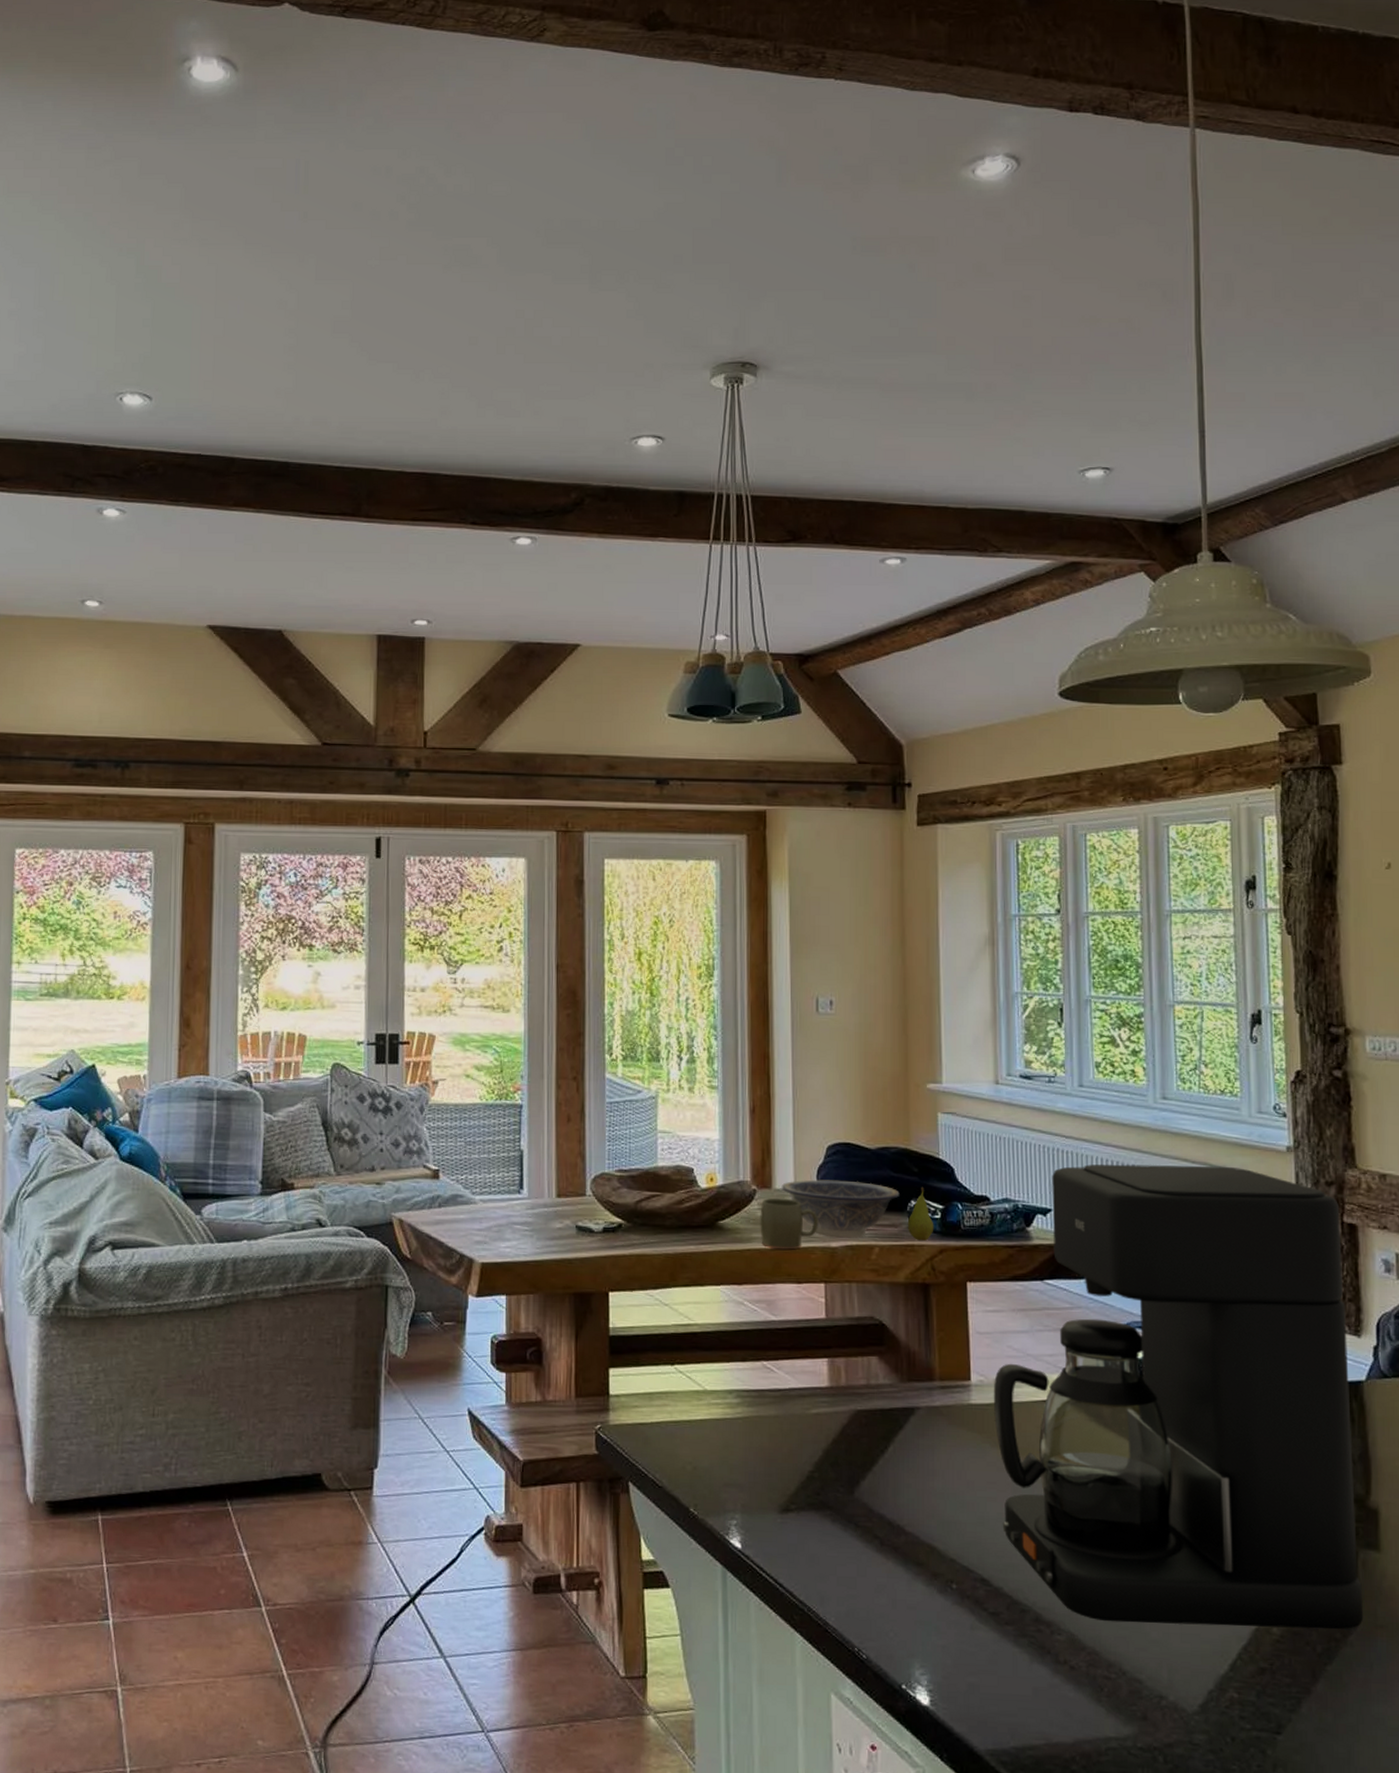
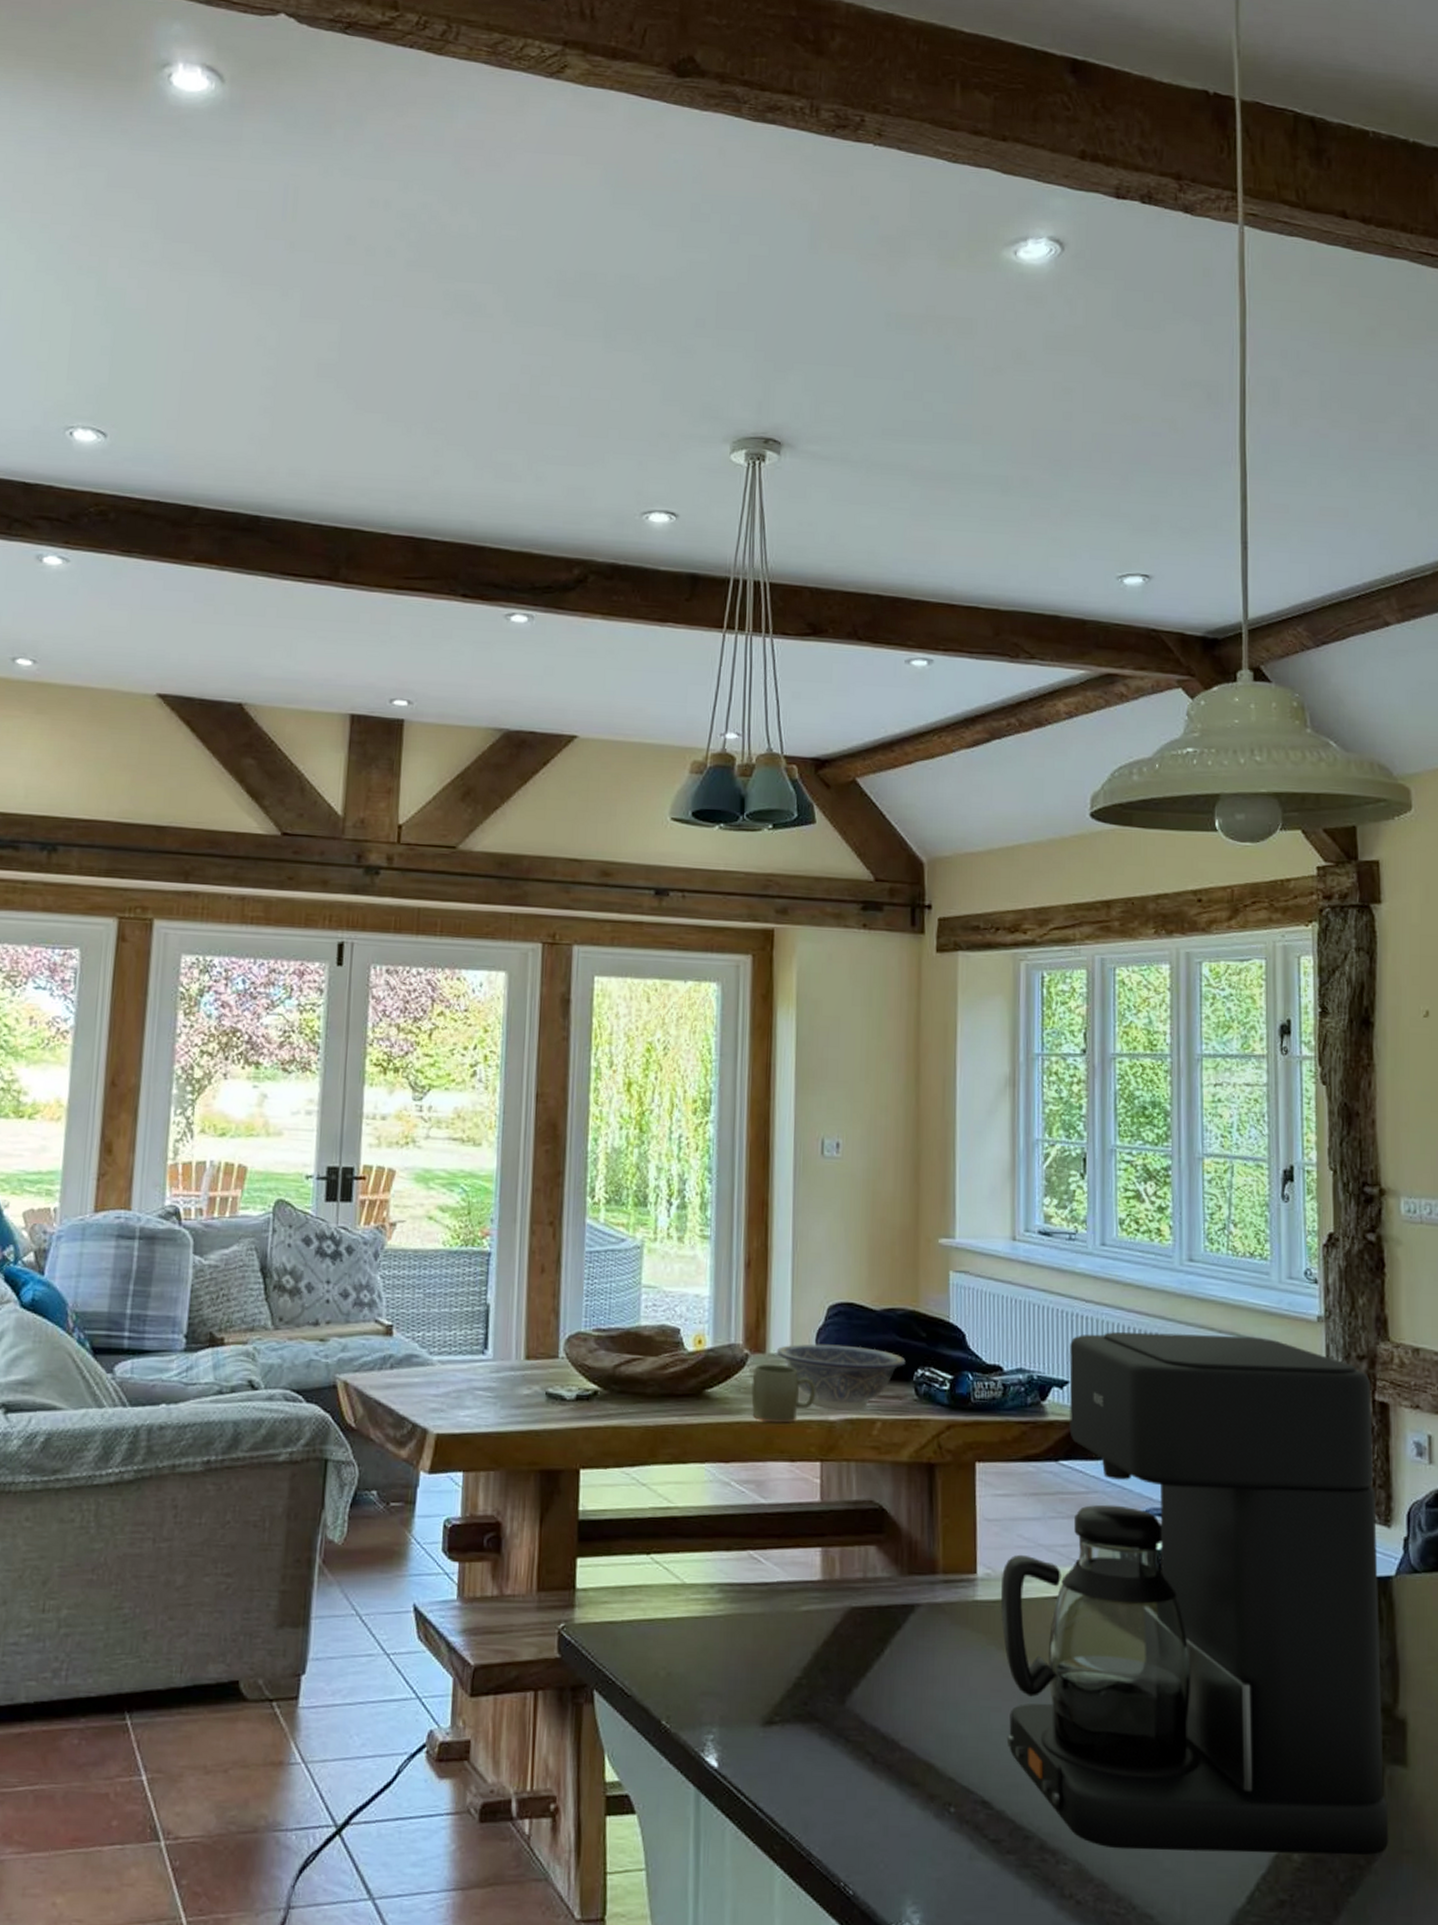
fruit: present [907,1186,934,1241] -> none [913,1353,942,1415]

